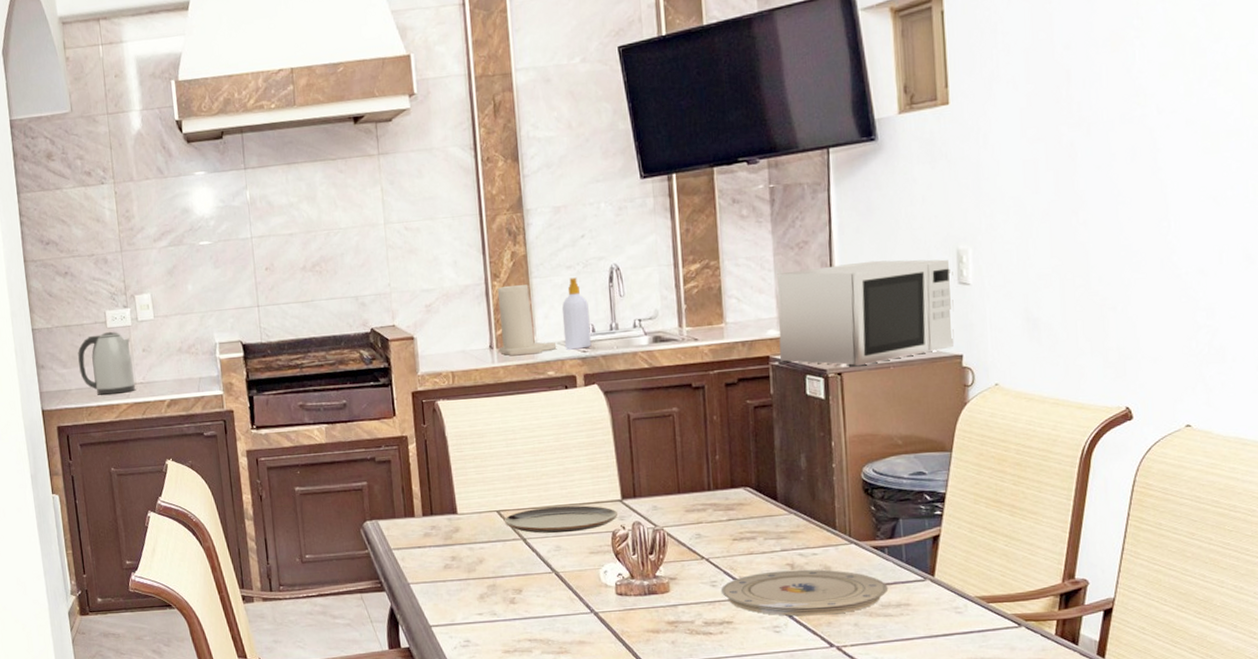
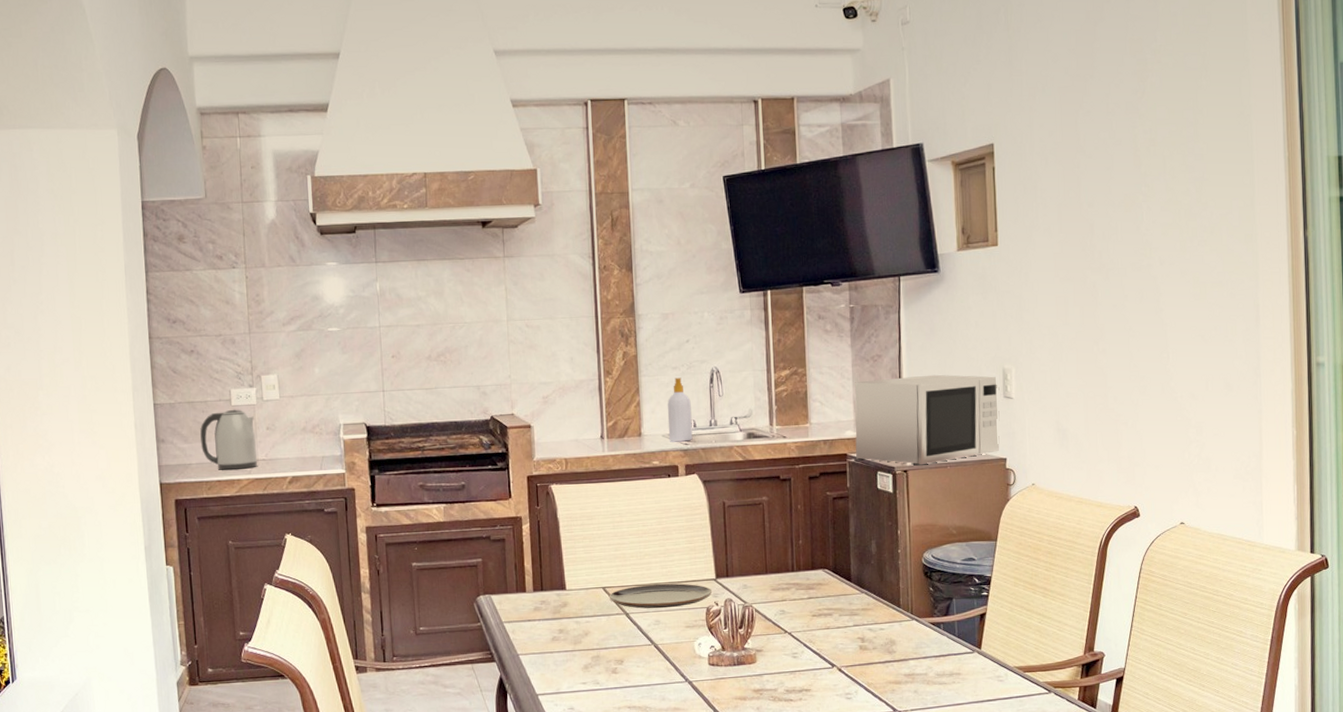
paper towel: present [497,284,557,356] -> none [609,381,662,446]
plate: present [720,569,889,616] -> none [801,642,943,684]

